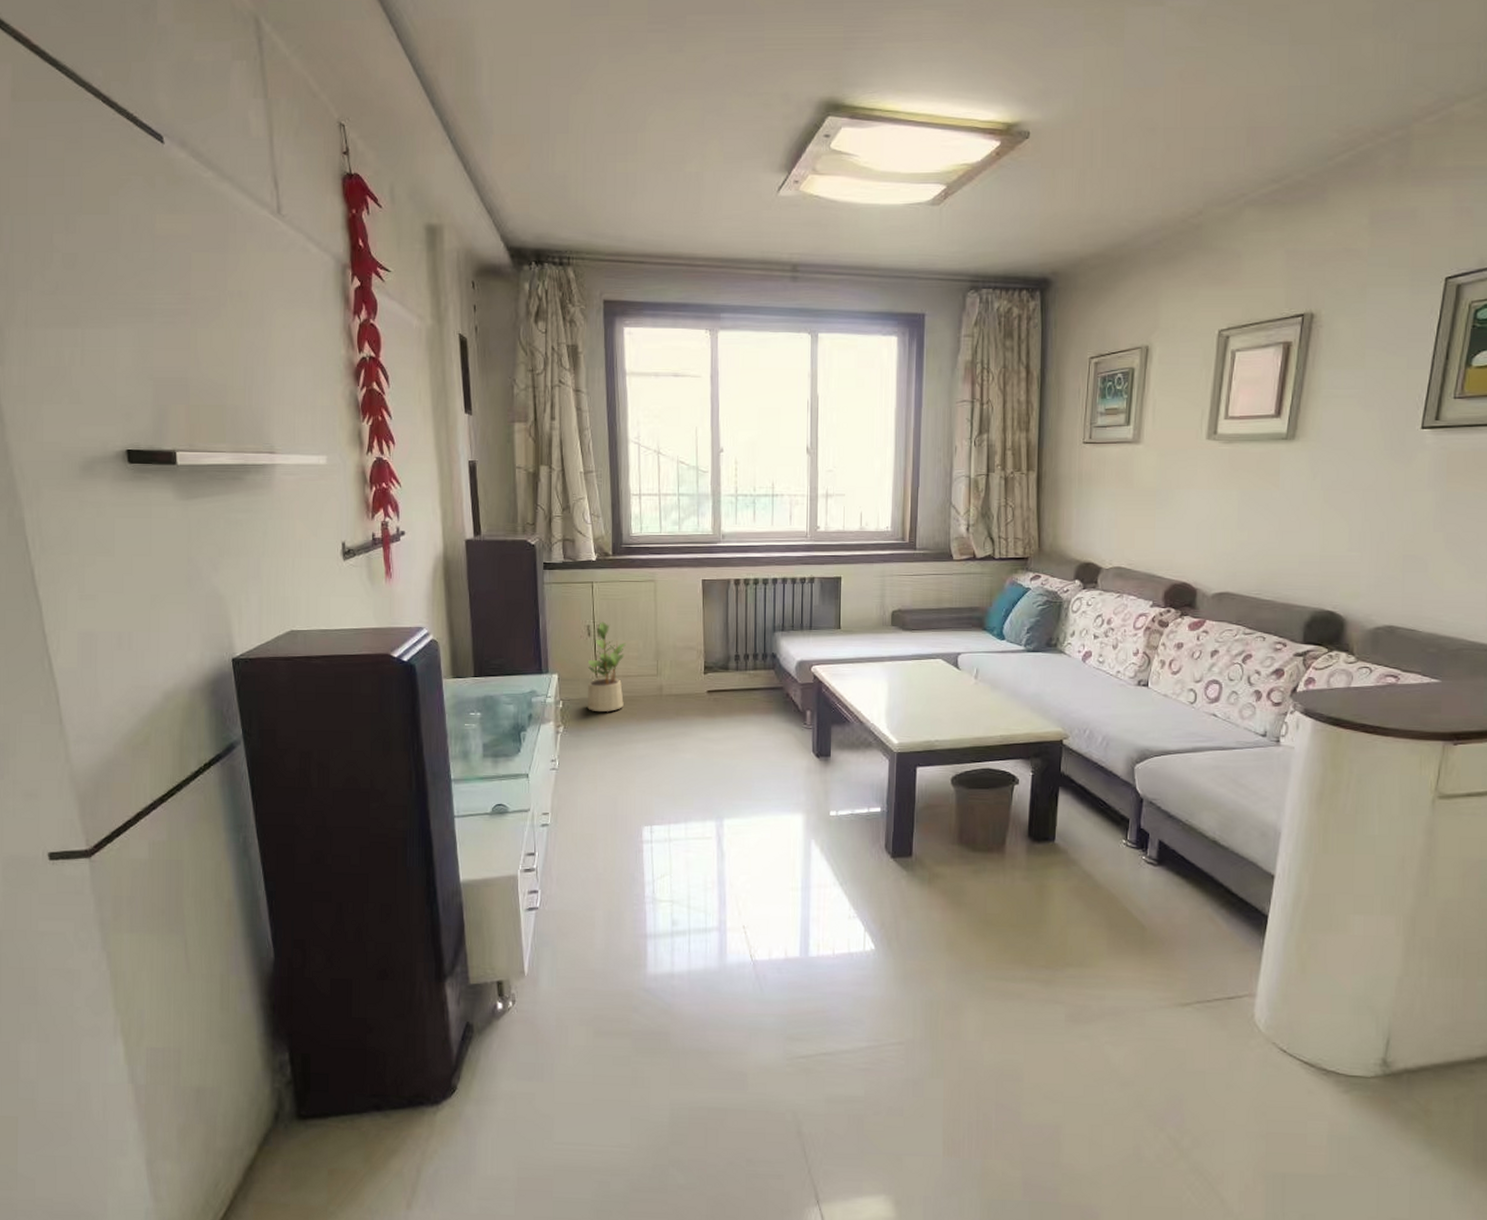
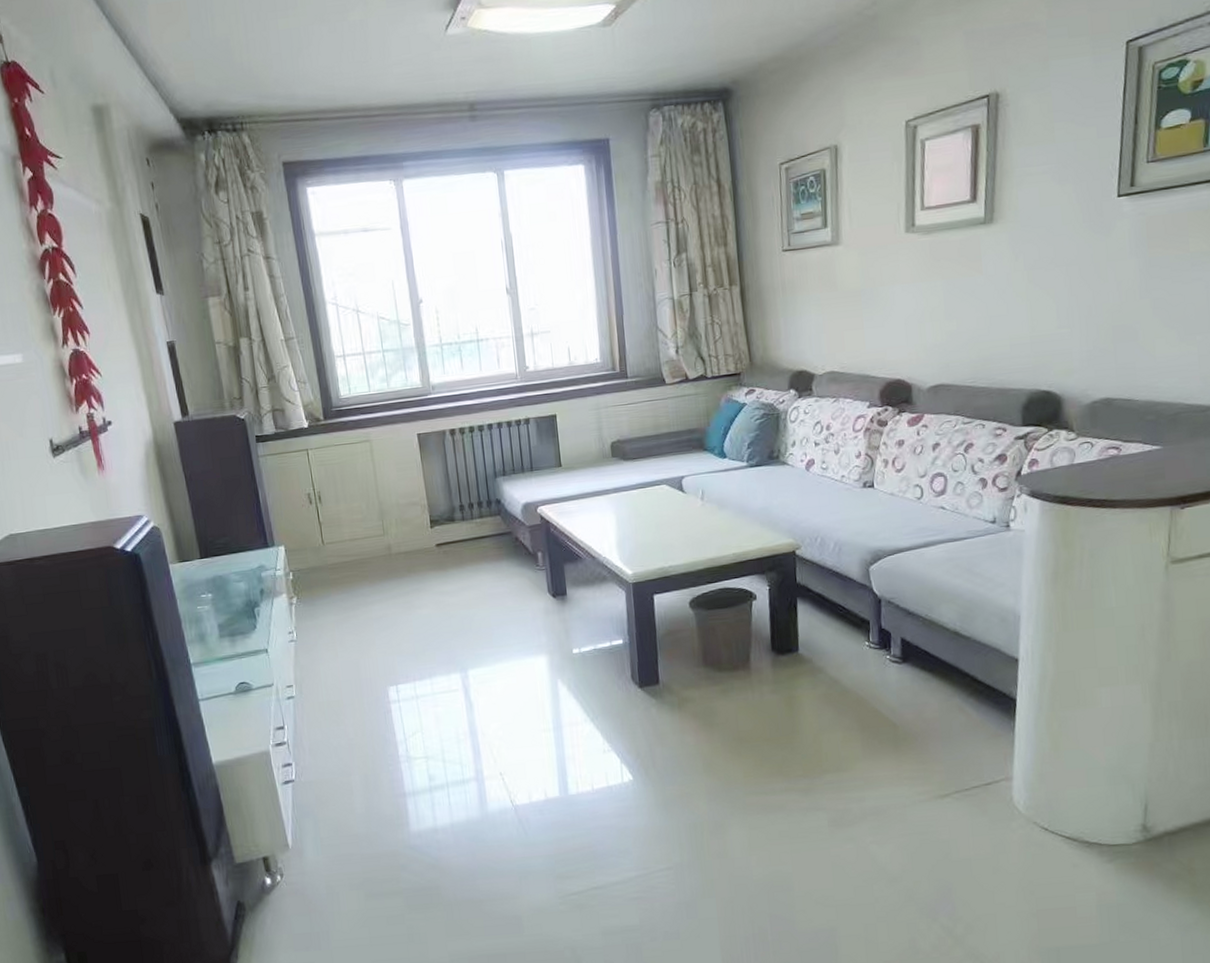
potted plant: present [587,622,627,712] -> none [312,488,354,579]

